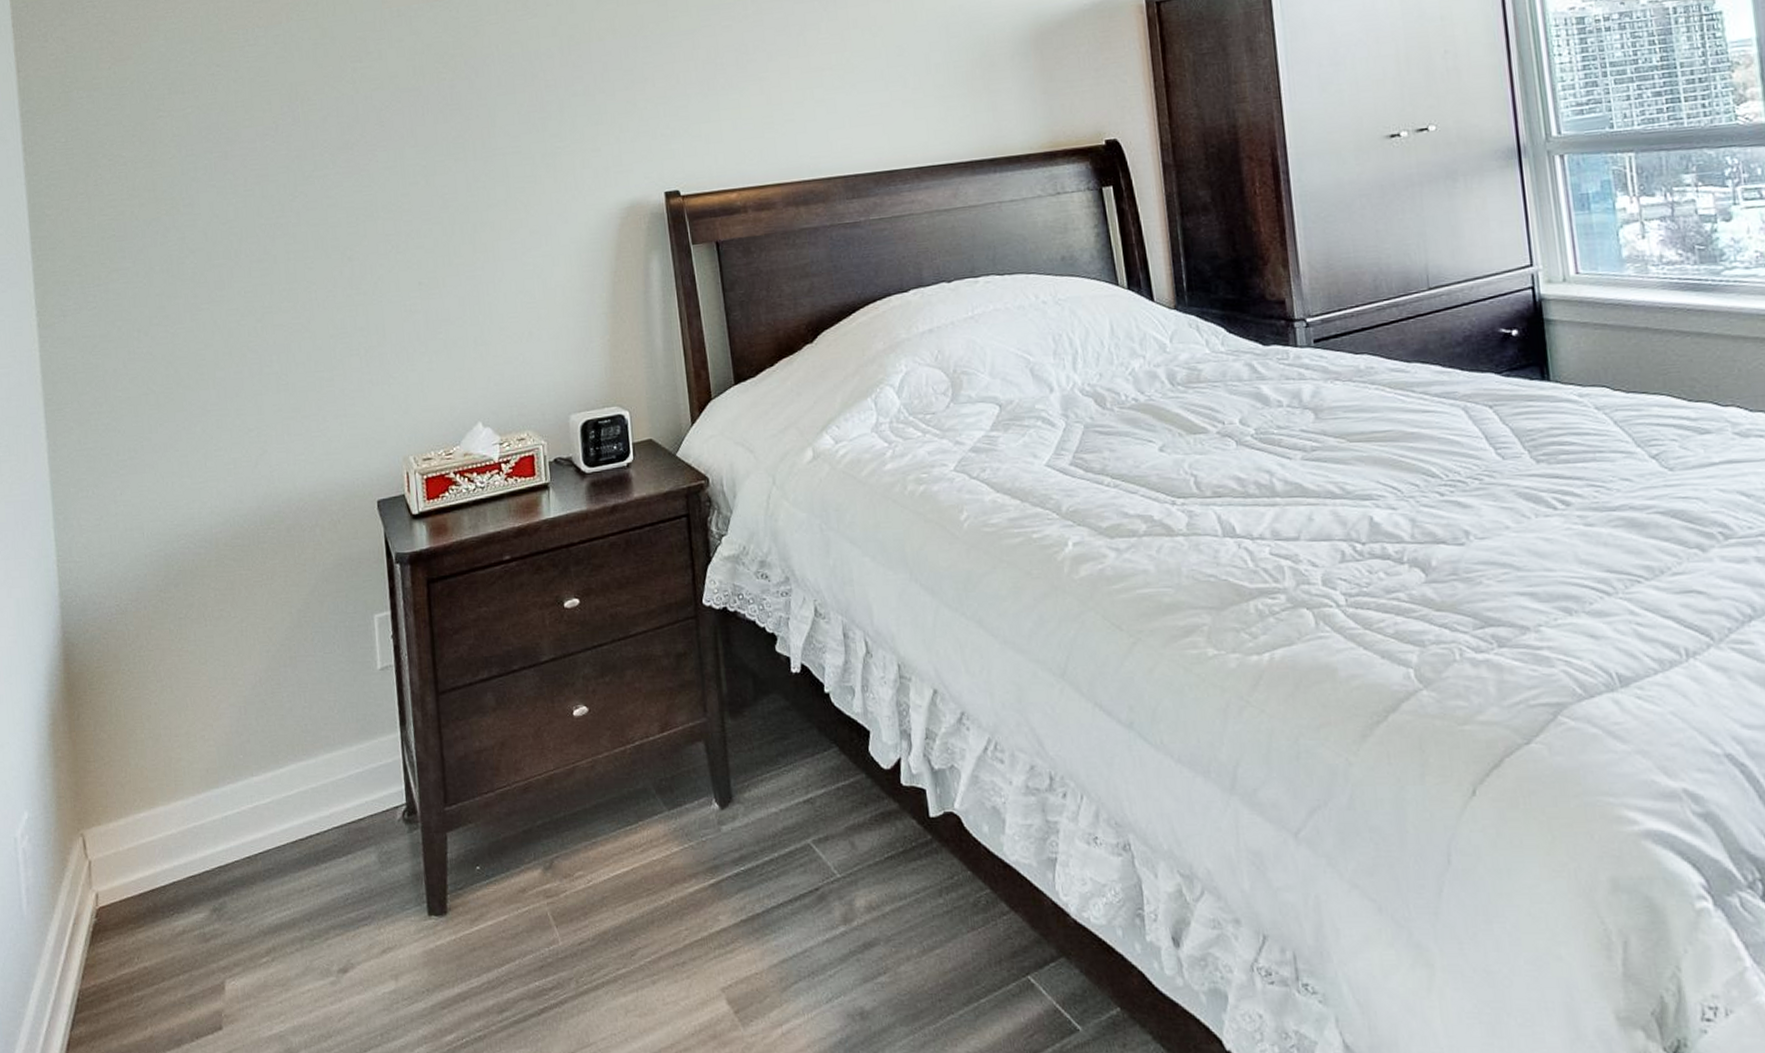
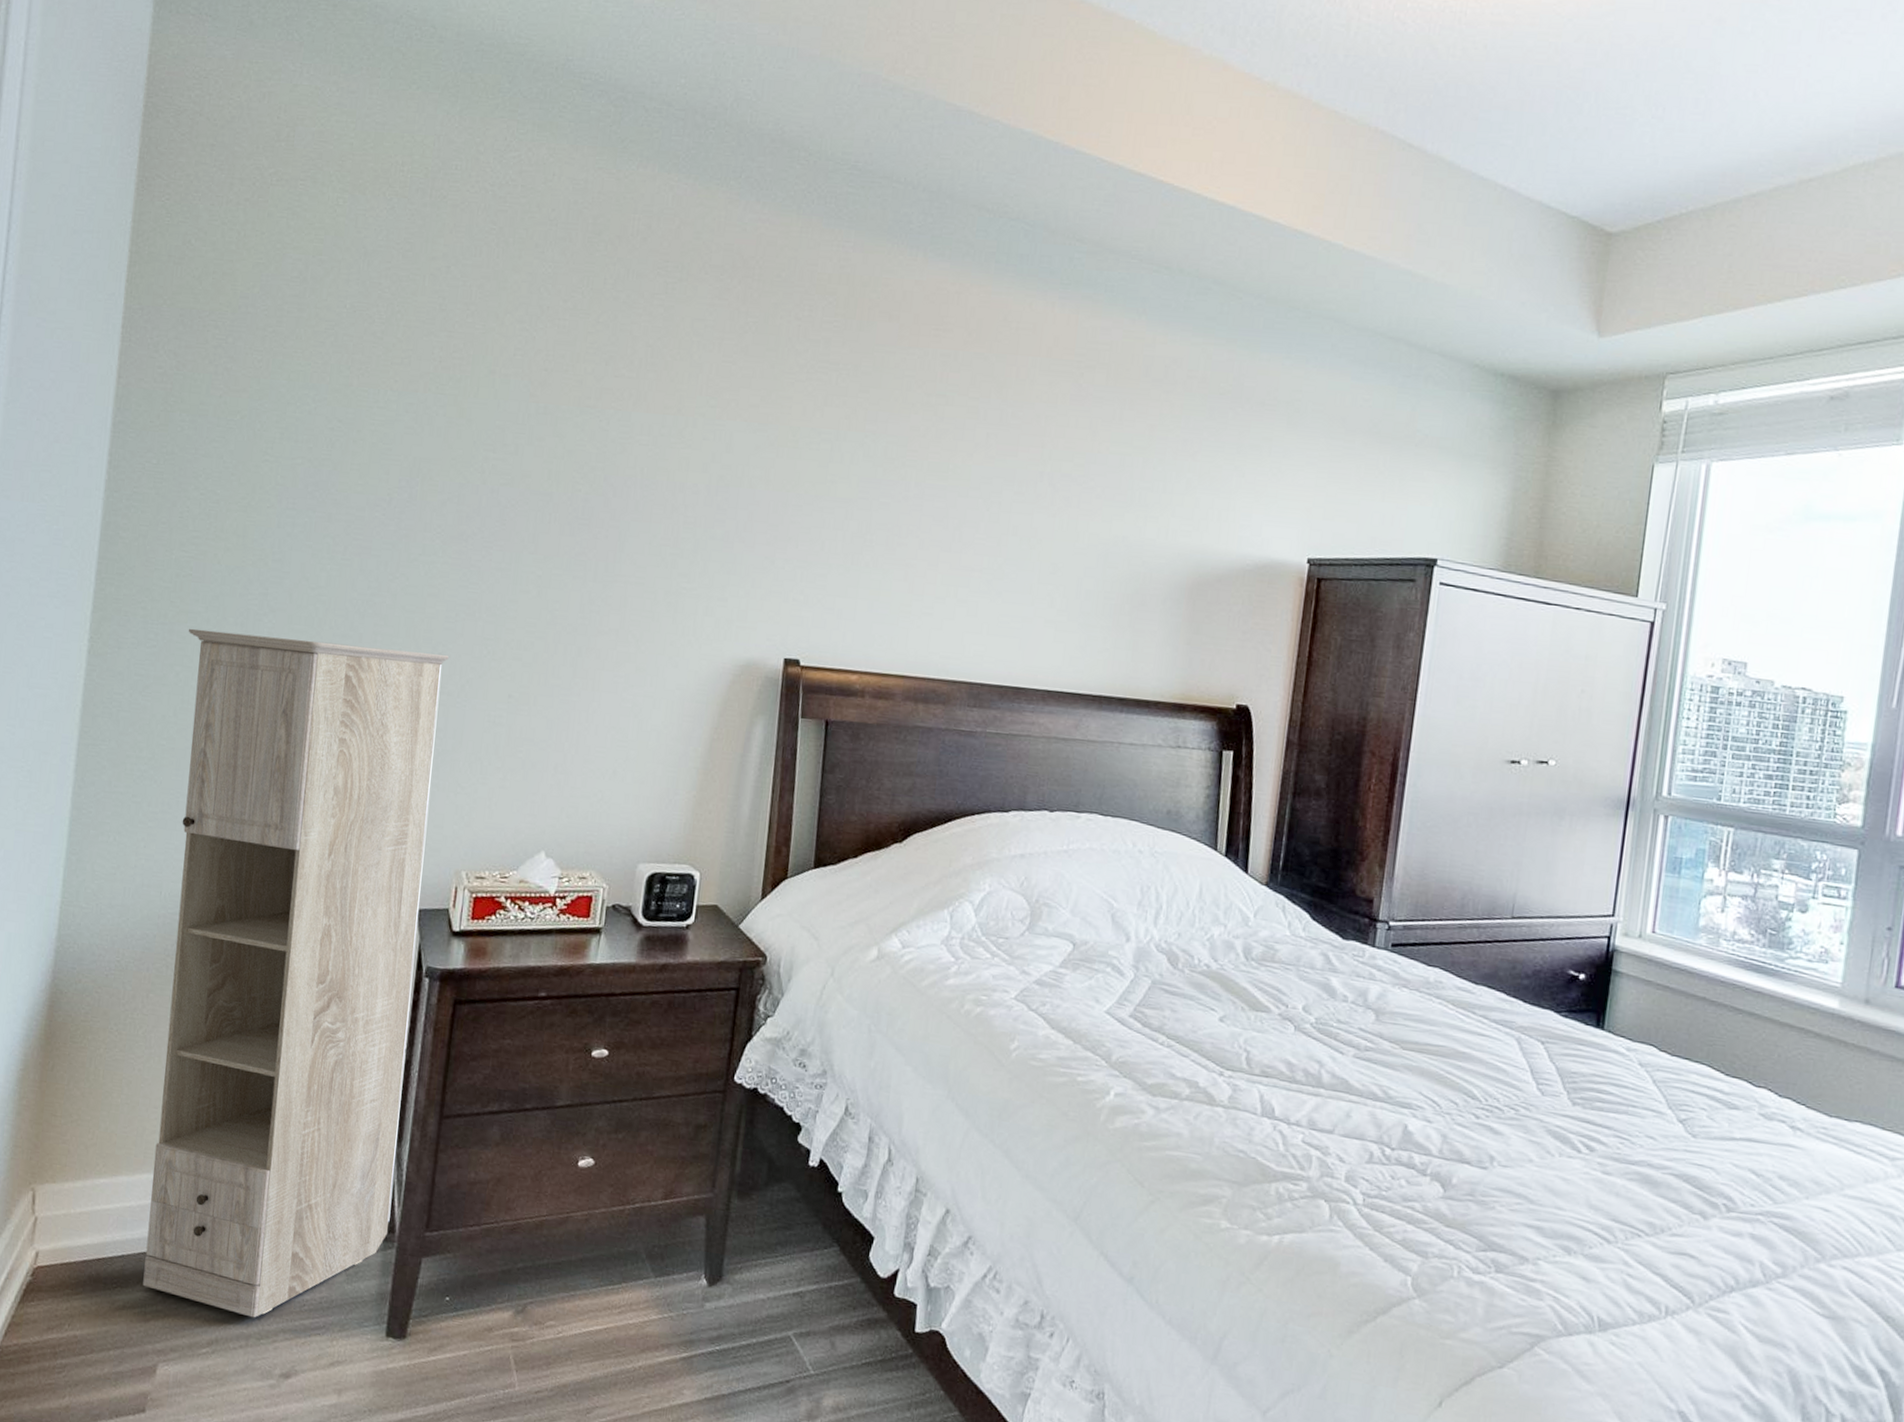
storage cabinet: none [121,257,410,920] -> present [143,628,449,1318]

